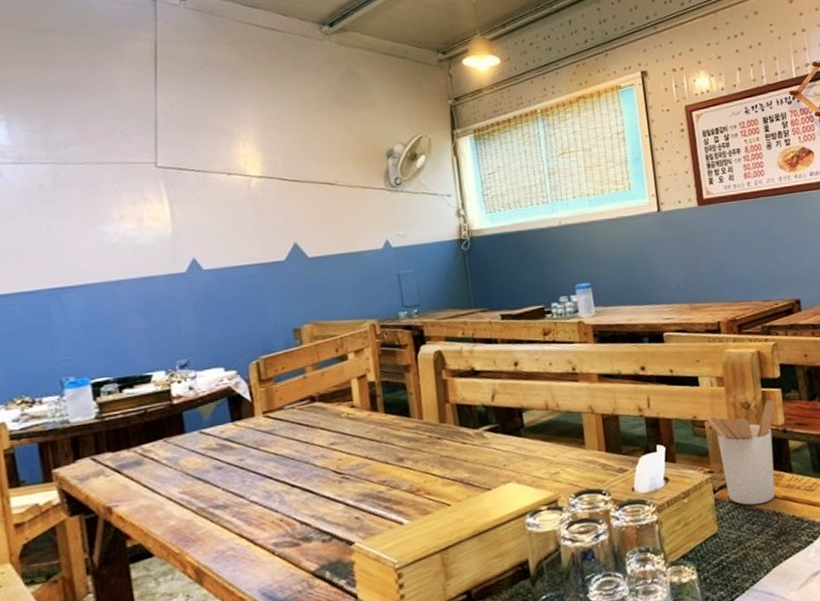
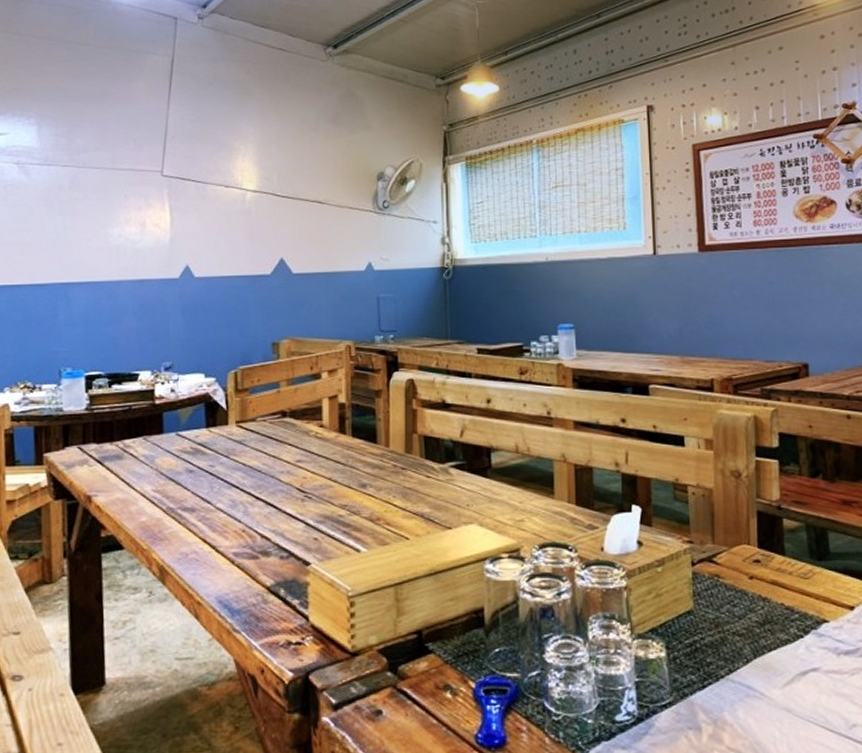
utensil holder: present [704,400,776,505] -> none [688,471,770,586]

